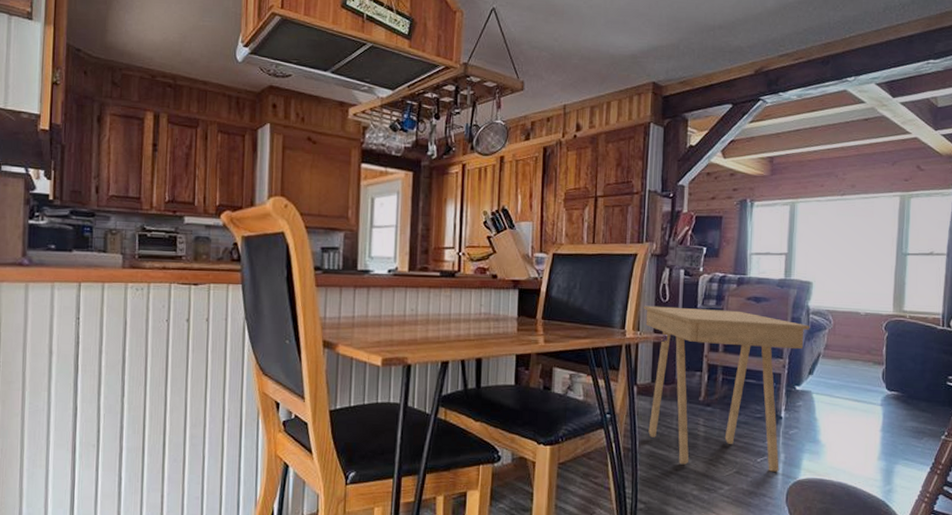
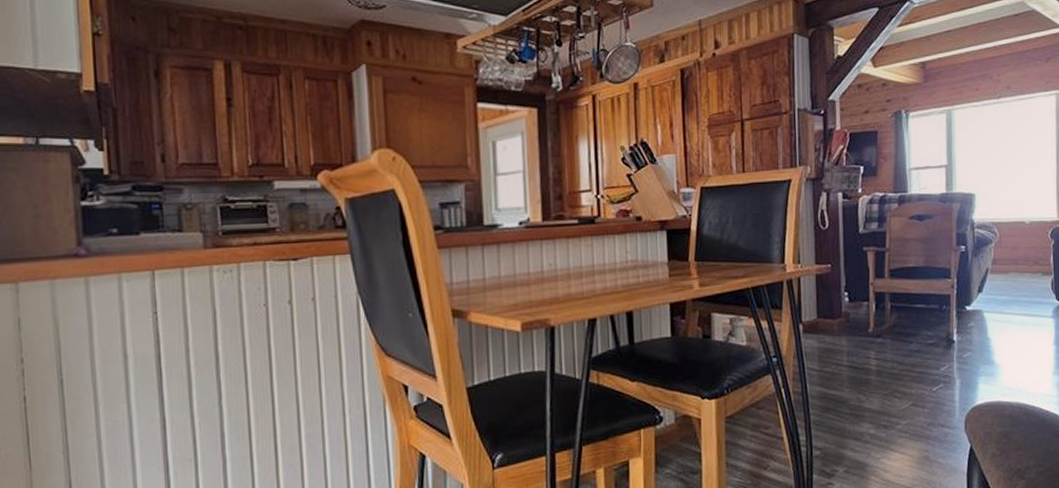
side table: present [644,305,810,472] -> none [803,231,976,403]

